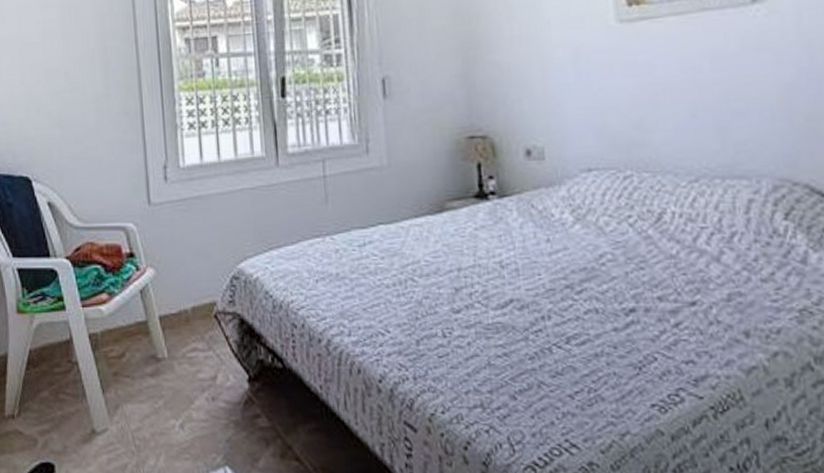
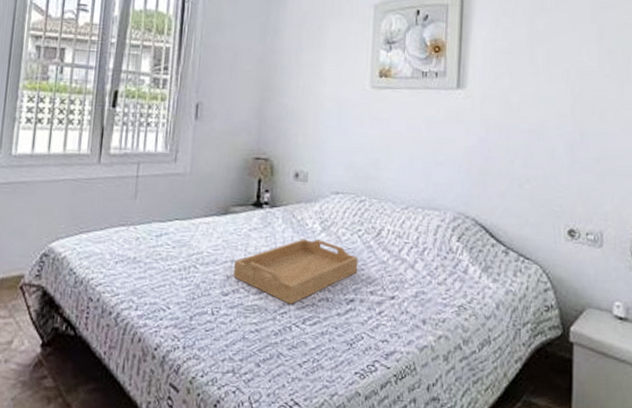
serving tray: none [462,234,635,320] -> present [233,239,359,304]

